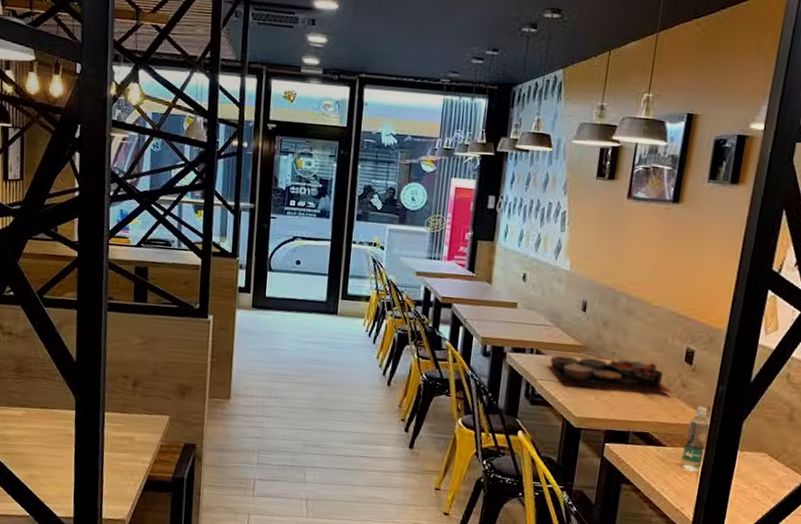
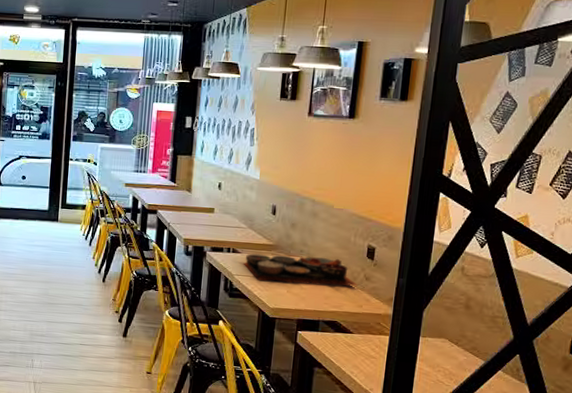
bottle: present [680,406,709,472] -> none [368,297,392,356]

